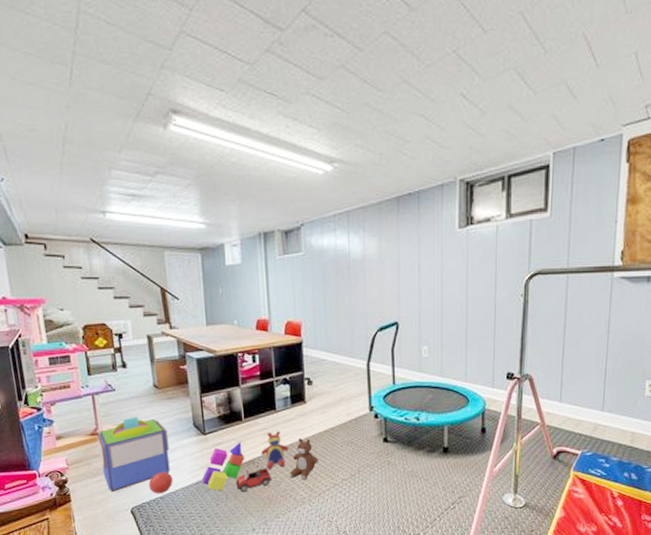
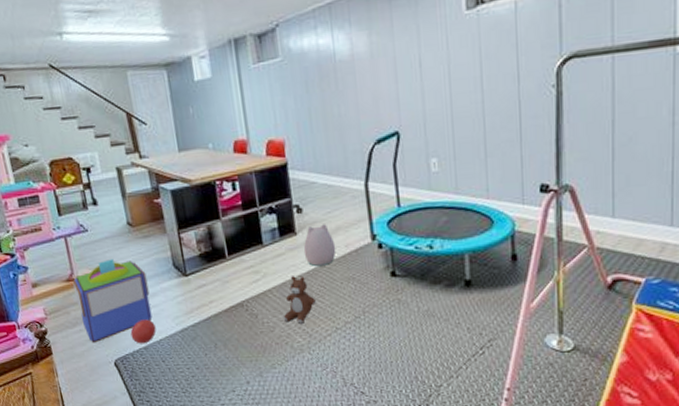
toy blocks: present [203,442,245,491] -> none [187,283,232,339]
toy truck: present [236,468,272,493] -> none [224,311,265,341]
stuffed animal: present [261,431,289,469] -> none [249,269,281,313]
plush toy: none [311,395,339,430] -> present [303,224,336,266]

